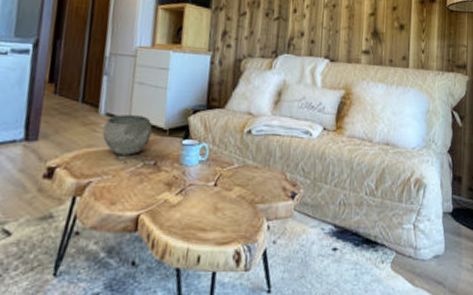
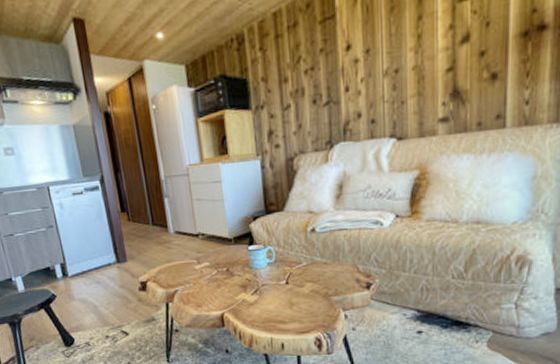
bowl: present [102,114,152,155] -> none [175,229,219,266]

